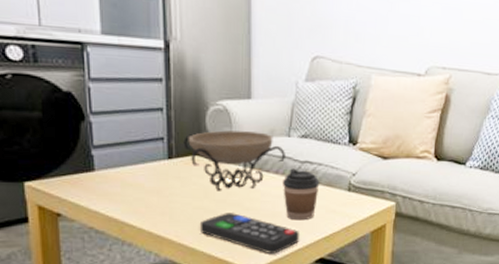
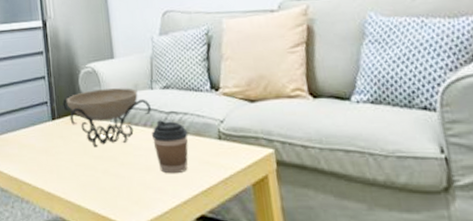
remote control: present [199,213,299,255] -> none [82,168,176,211]

